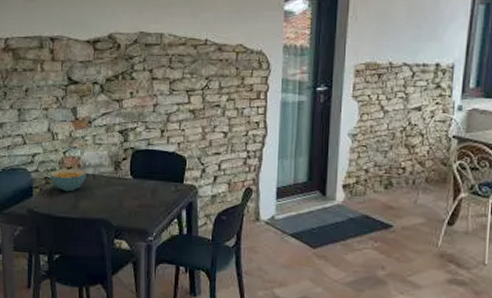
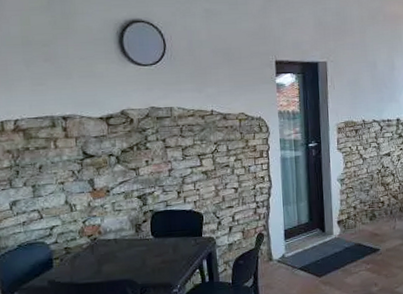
cereal bowl: present [50,169,87,192] -> none [70,236,108,259]

